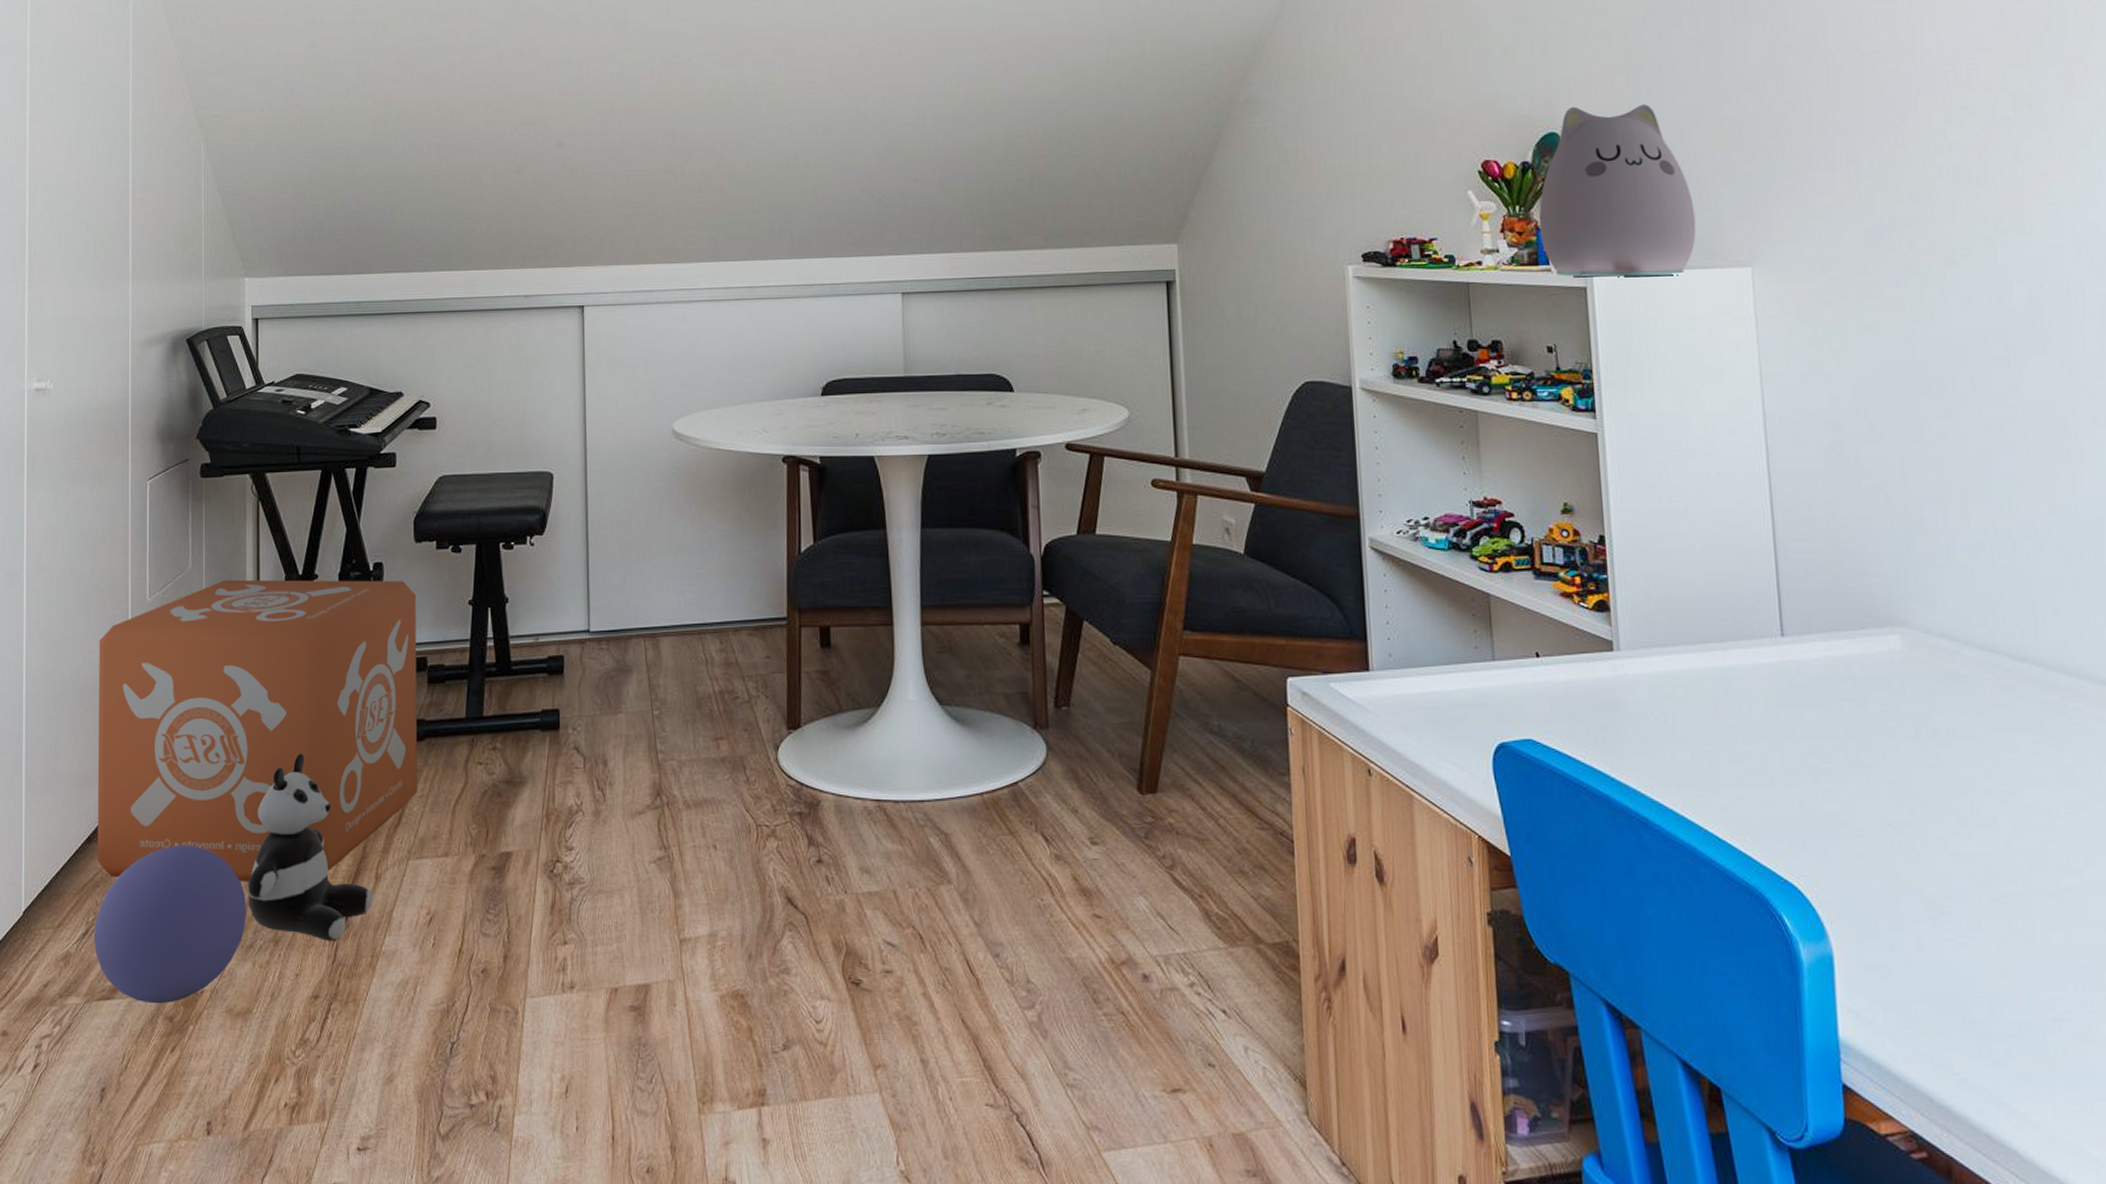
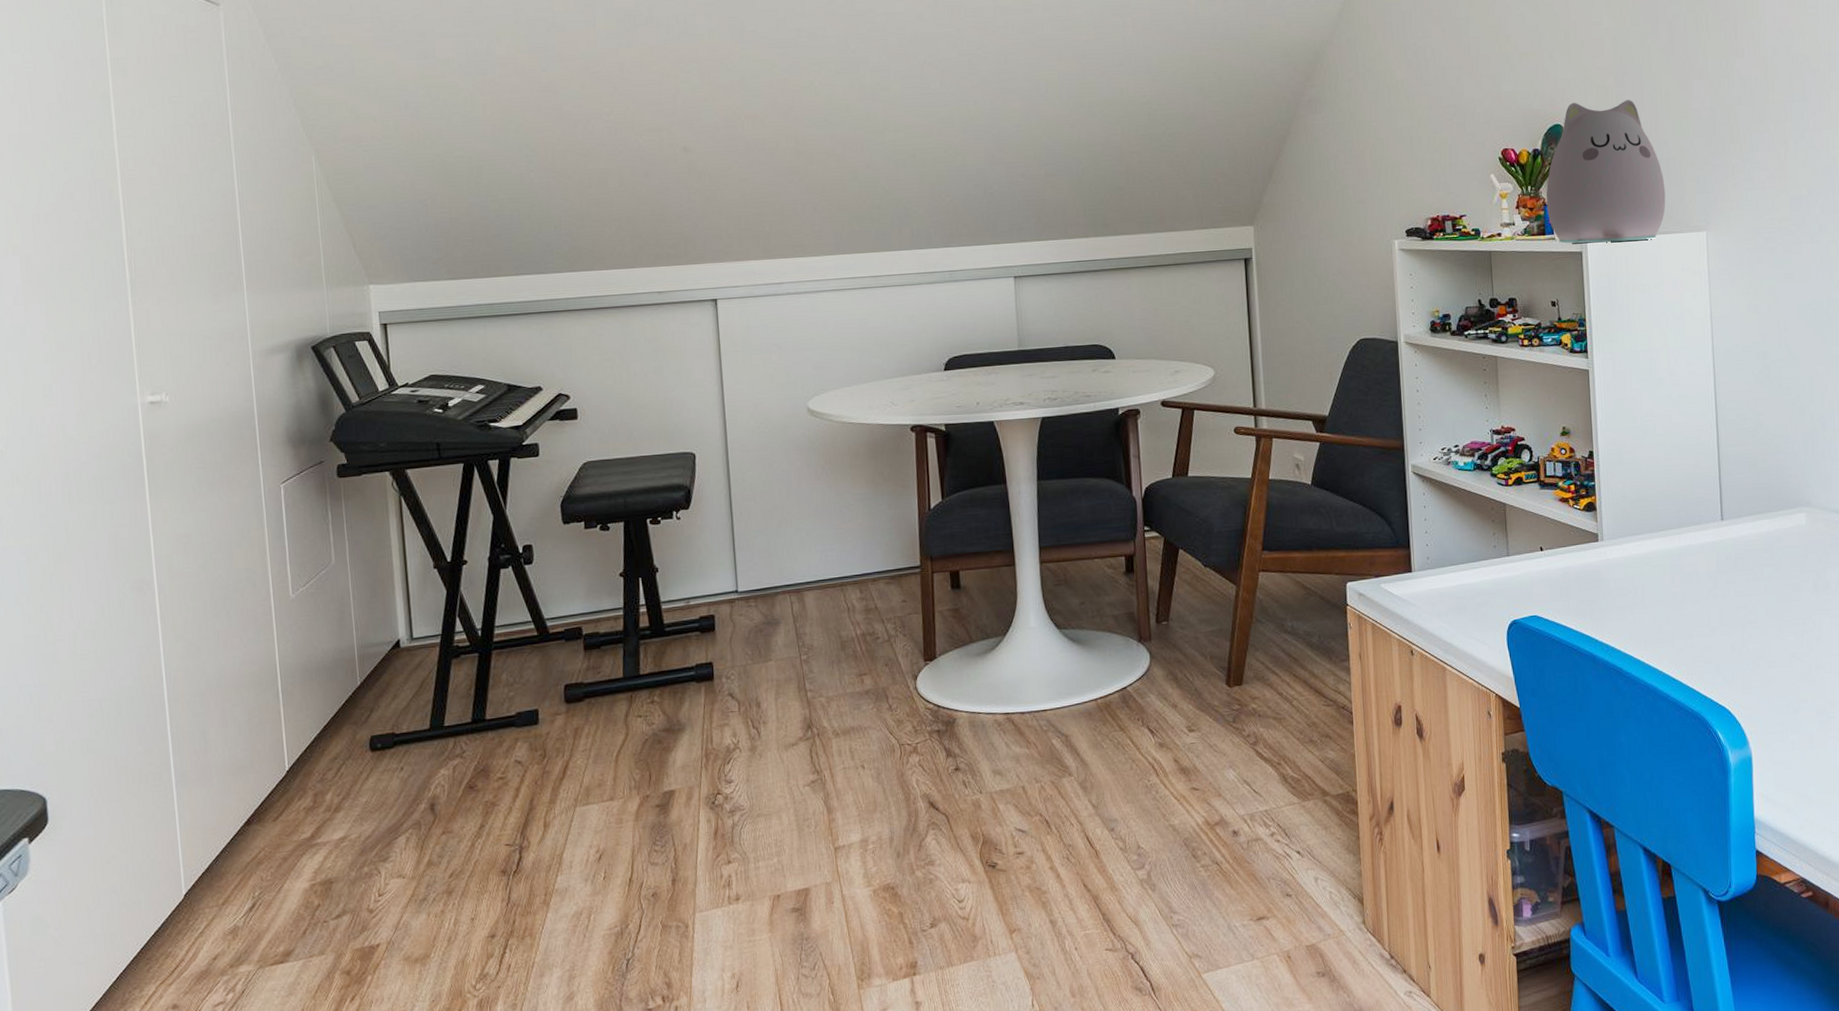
ball: present [93,844,246,1004] -> none [261,816,418,962]
toy box: present [97,579,418,881] -> none [242,560,580,853]
stuffed animal: present [248,753,373,941] -> none [417,723,543,886]

